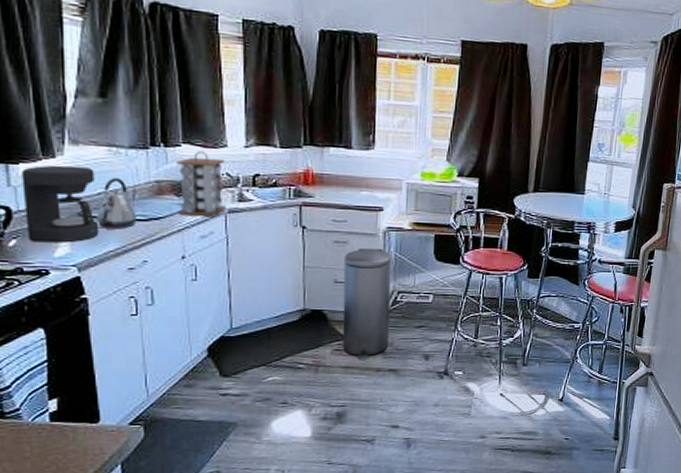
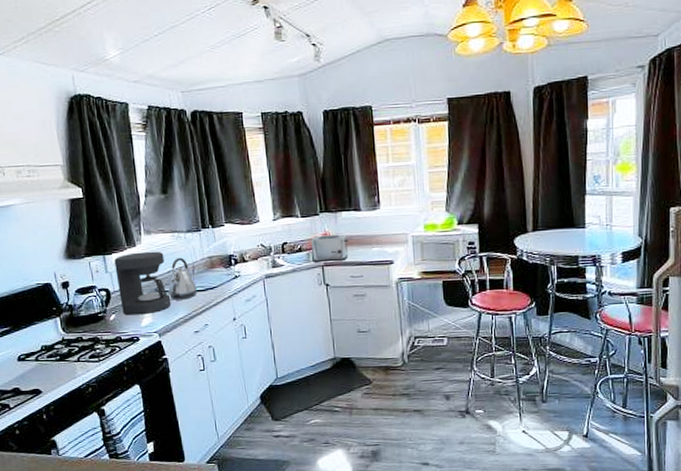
spice rack: present [176,151,227,217] -> none [222,228,264,284]
toaster: none [289,170,335,203] -> present [311,234,349,263]
pedal bin: present [343,249,392,360] -> none [364,299,411,402]

